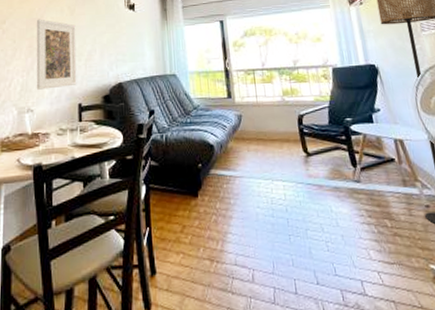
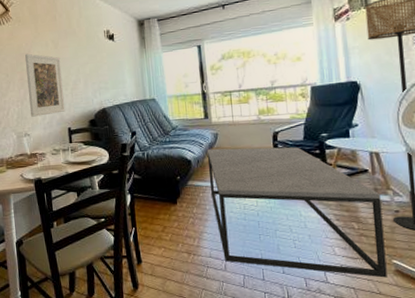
coffee table: none [230,132,427,288] -> present [206,147,387,278]

